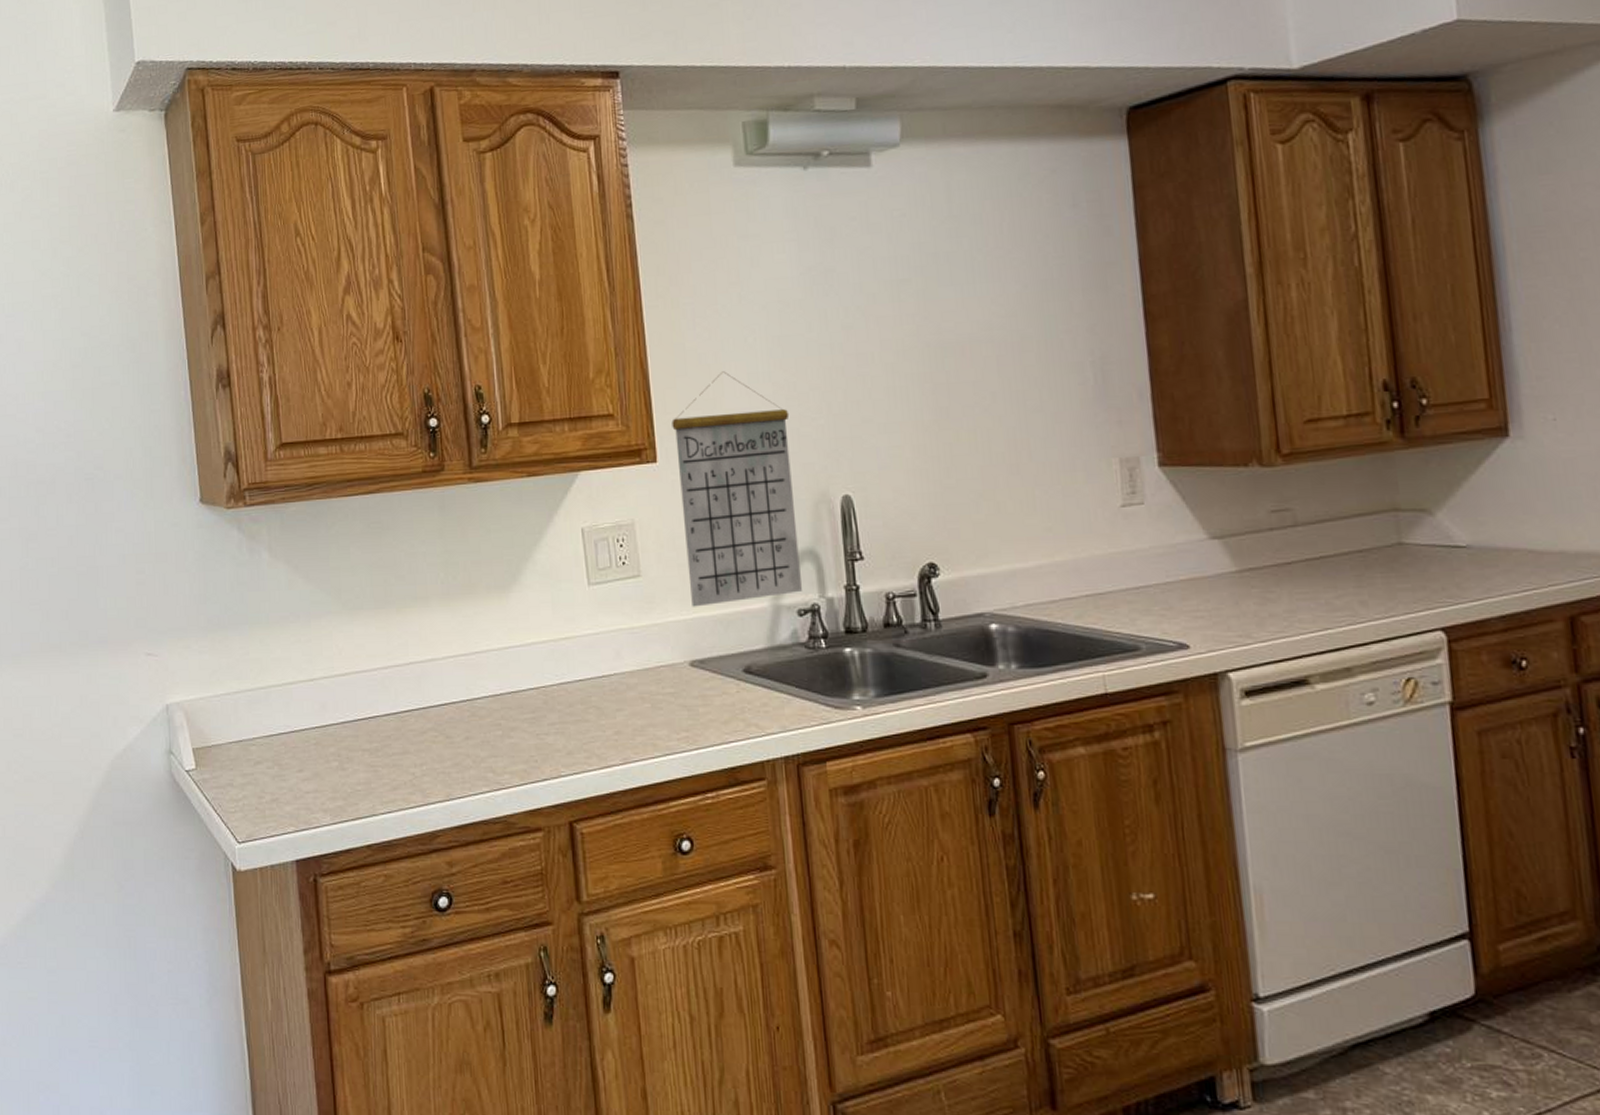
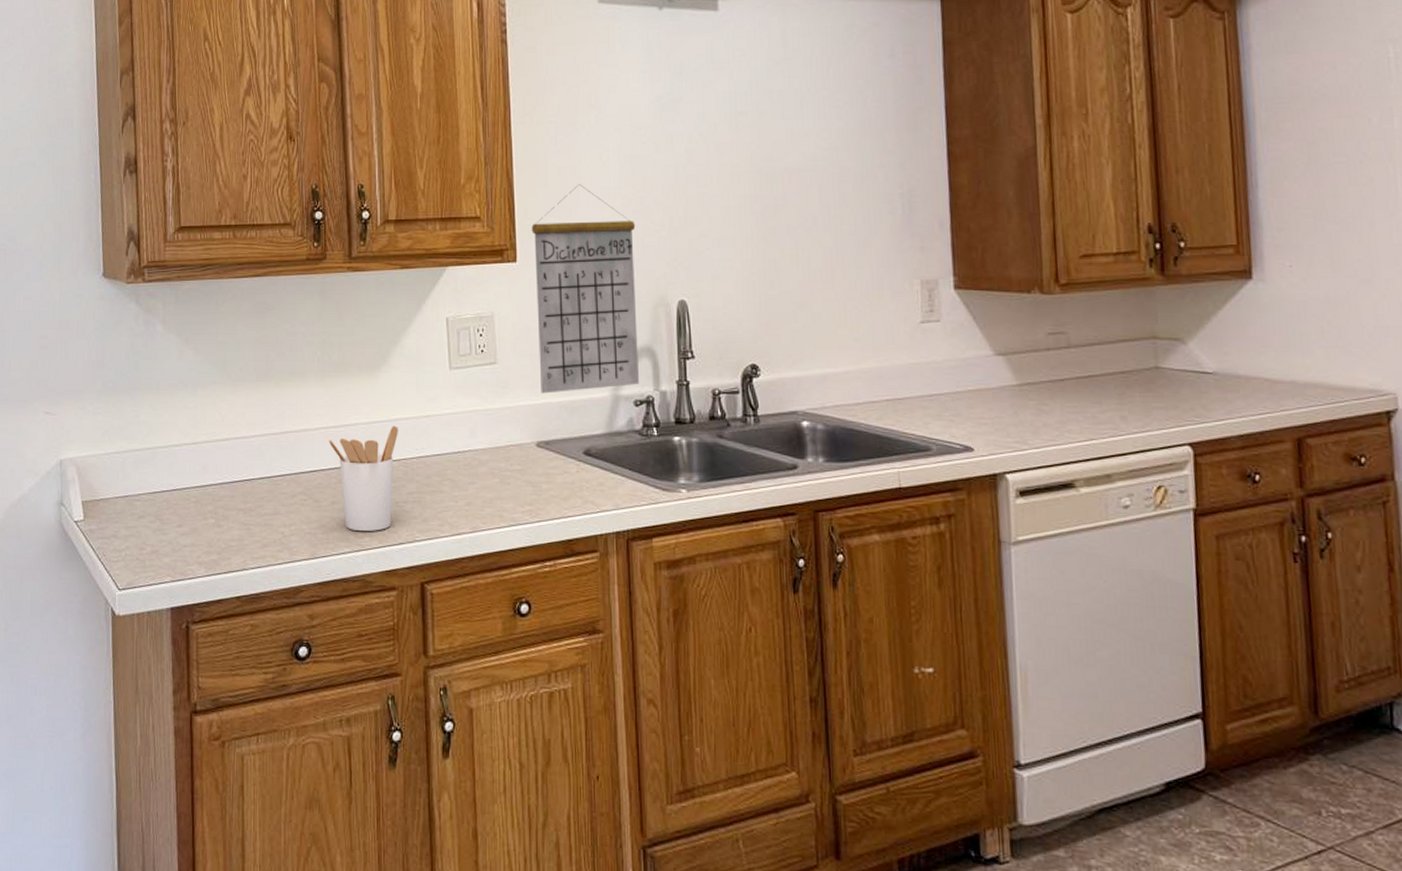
utensil holder: none [458,650,535,769] -> present [328,425,398,532]

